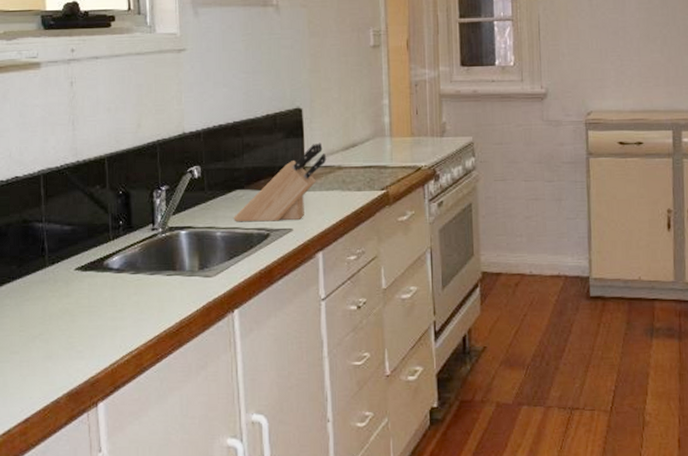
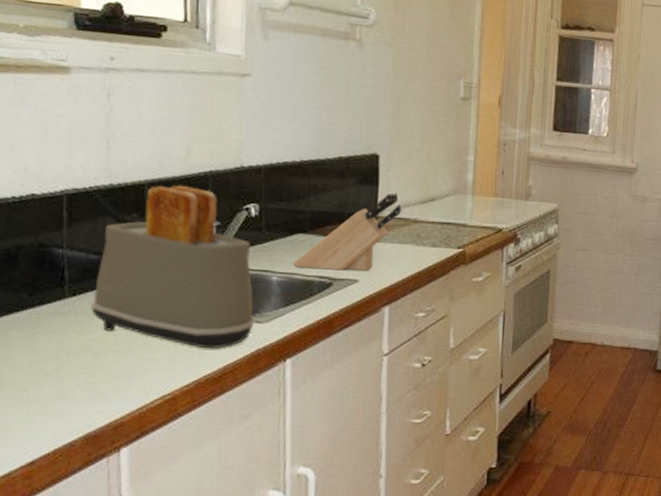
toaster: none [67,155,205,305] -> present [91,185,256,349]

